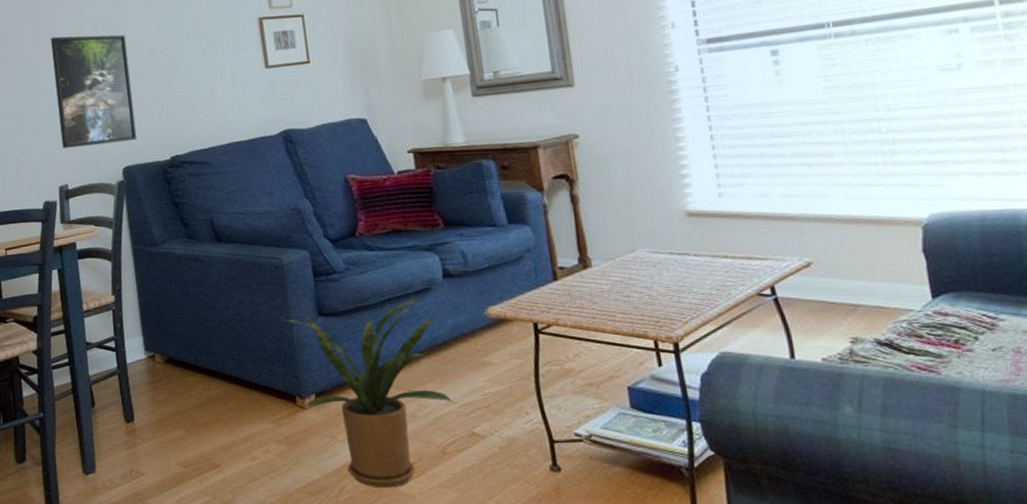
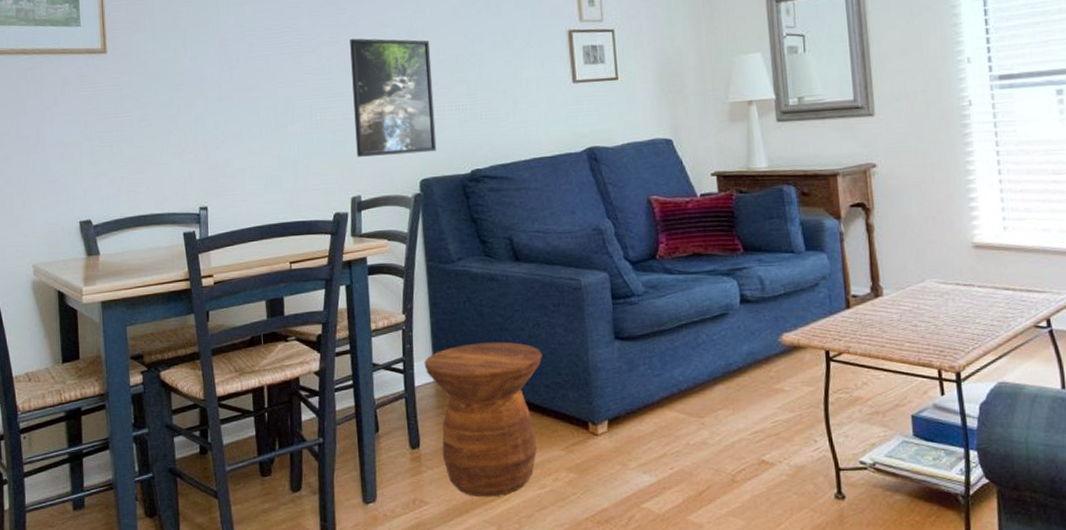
side table: none [134,319,248,469] -> present [424,341,542,497]
house plant: present [282,298,456,488] -> none [578,323,747,517]

